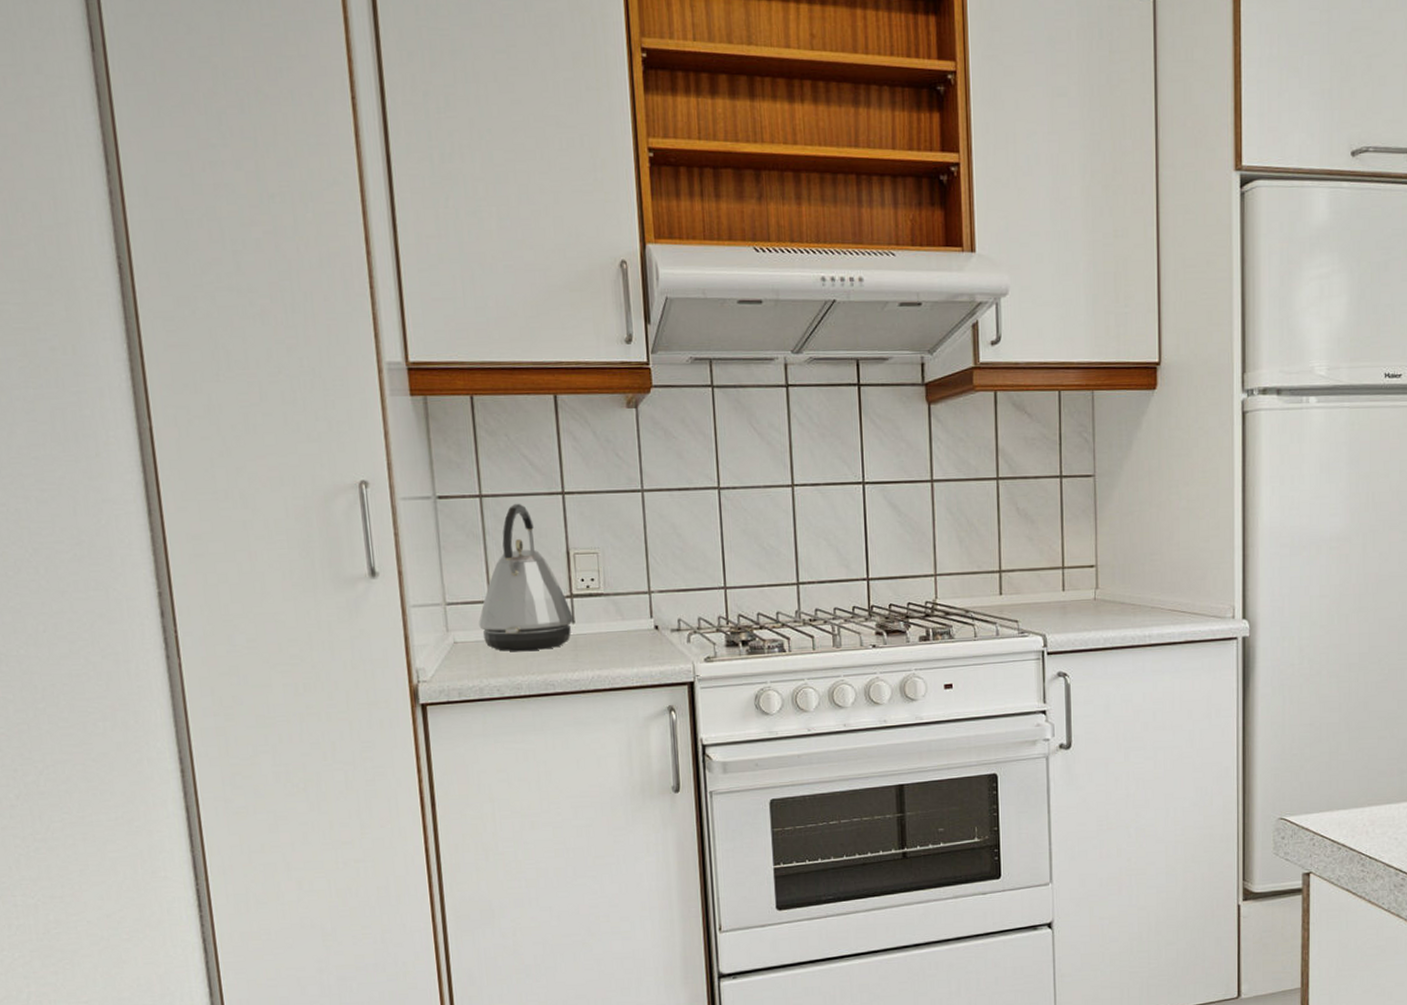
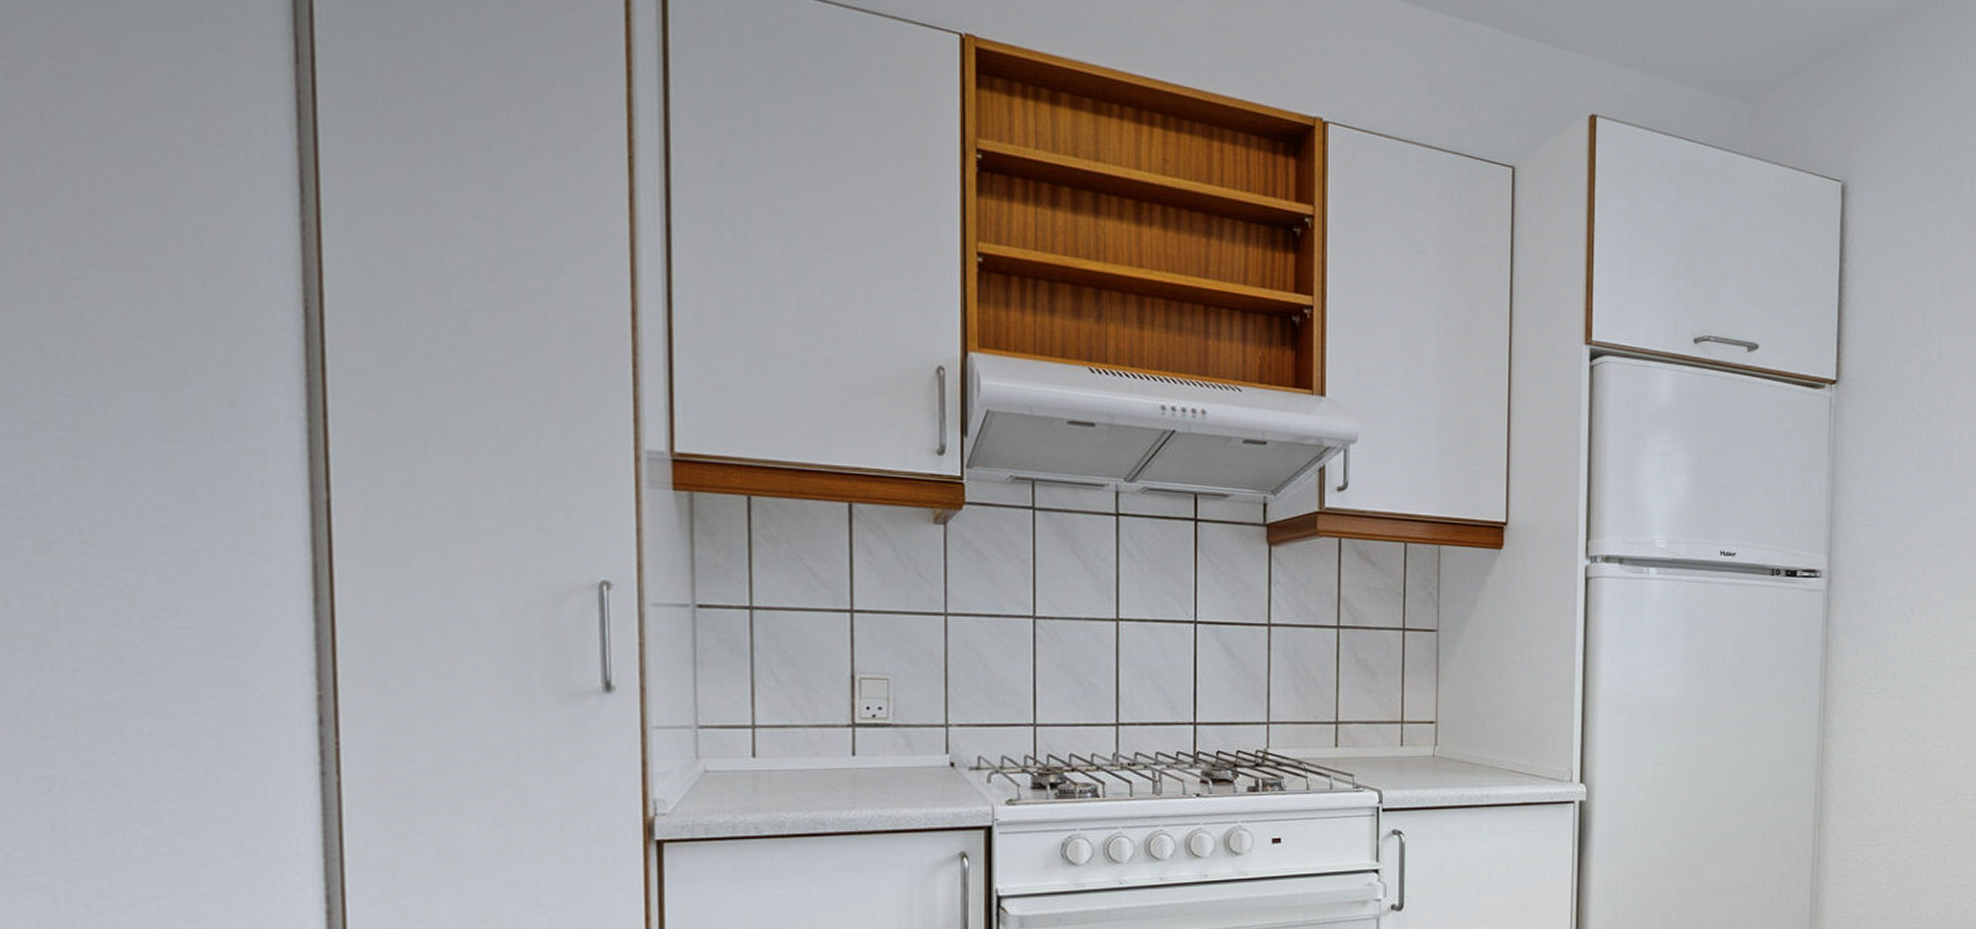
kettle: present [479,503,574,651] -> none [737,618,854,784]

